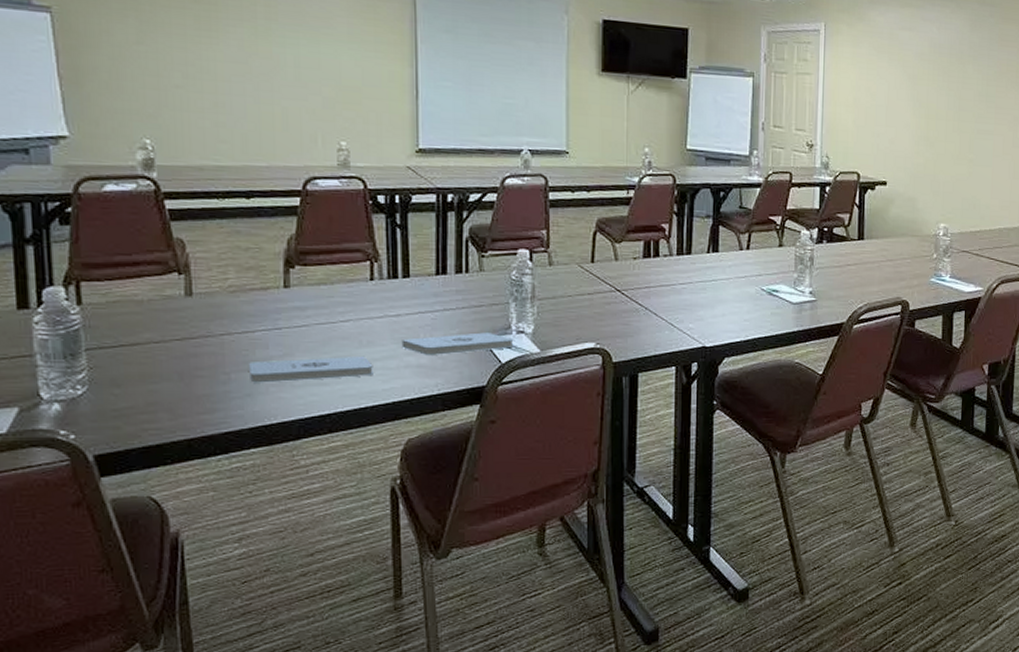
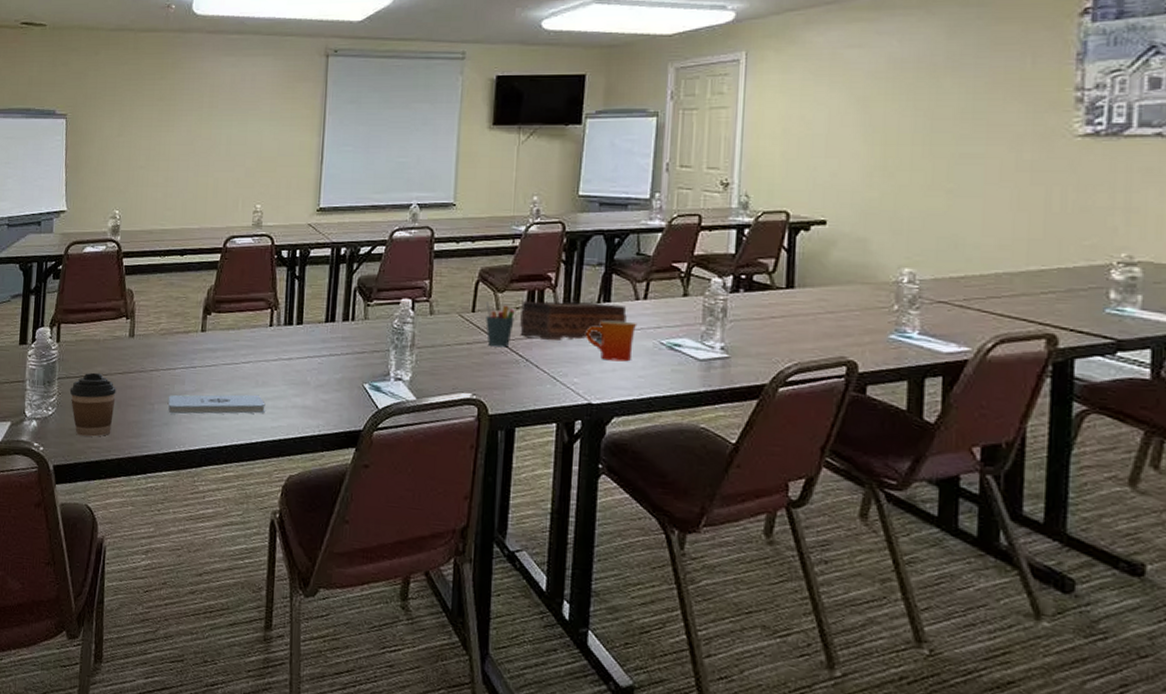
coffee cup: none [105,340,175,417] -> present [69,372,116,437]
notepad: present [401,332,514,356] -> none [291,378,392,399]
pen holder: none [604,252,633,297] -> present [485,301,515,347]
tissue box: none [638,252,733,290] -> present [520,301,627,341]
mug: none [698,269,742,307] -> present [586,320,638,362]

